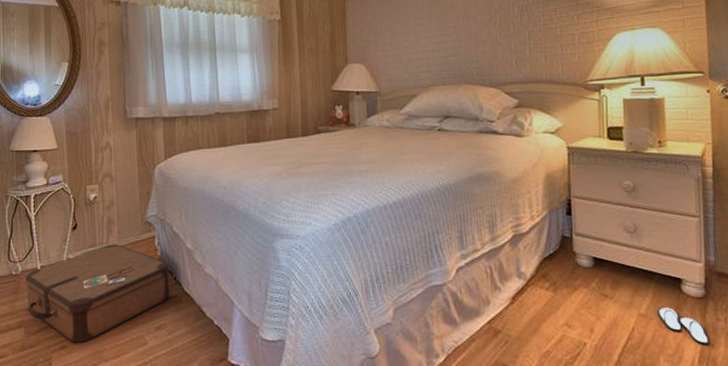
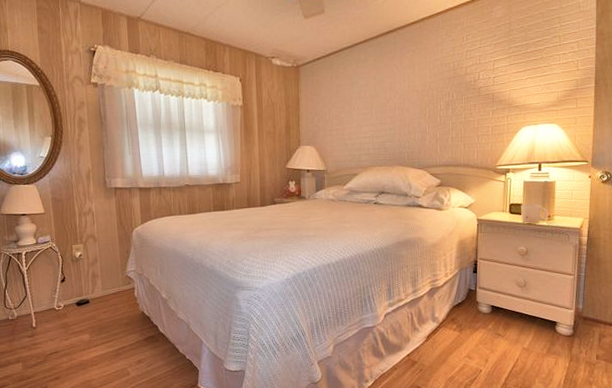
suitcase: present [25,244,170,343] -> none [20,294,148,374]
slippers: present [657,306,710,345] -> none [537,342,574,371]

